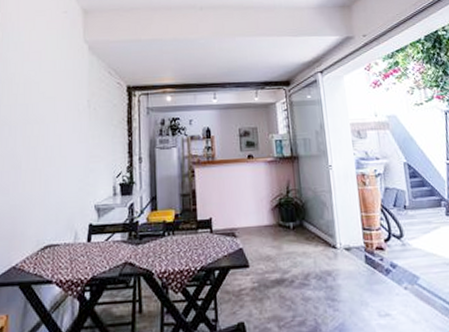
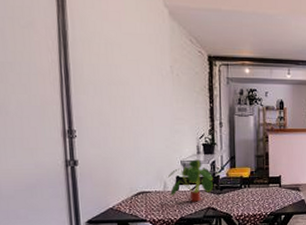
plant: none [79,202,132,256] -> present [167,159,214,202]

